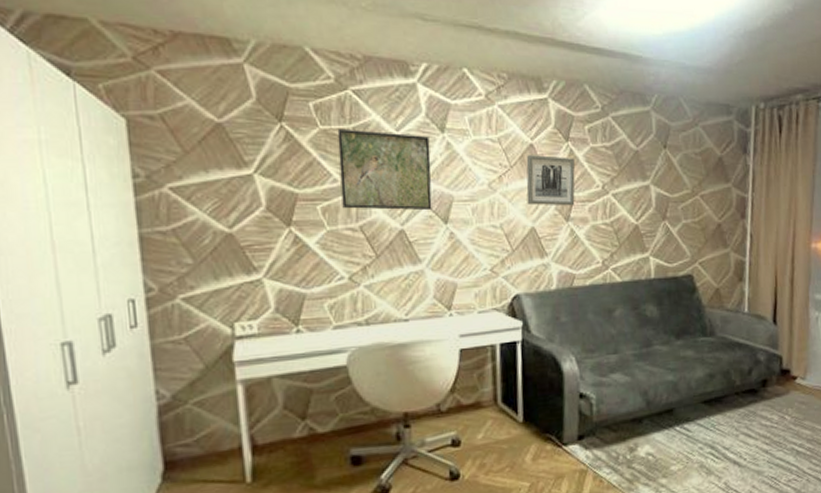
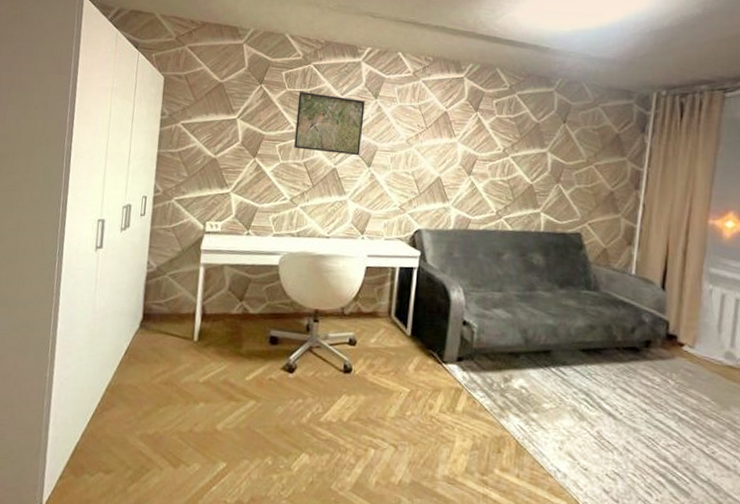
wall art: present [526,155,576,206] -> none [436,120,482,164]

